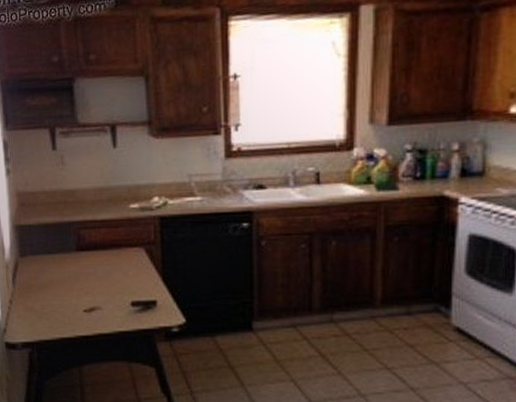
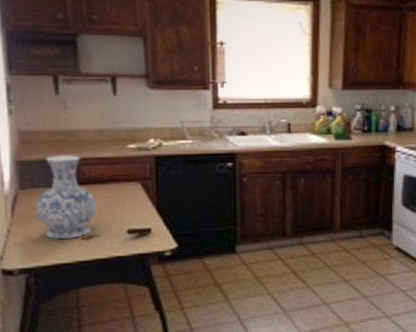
vase: none [36,217,99,312] -> present [35,154,97,240]

